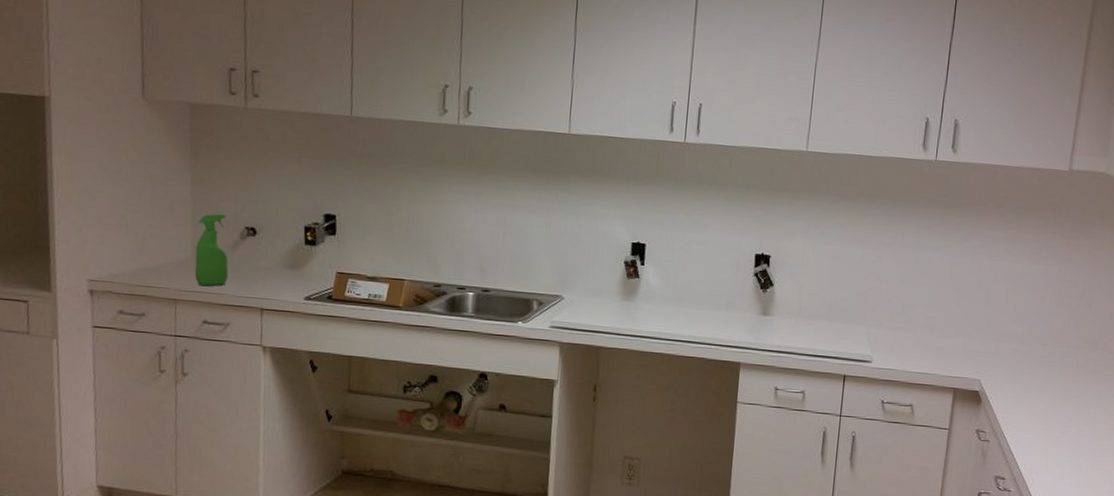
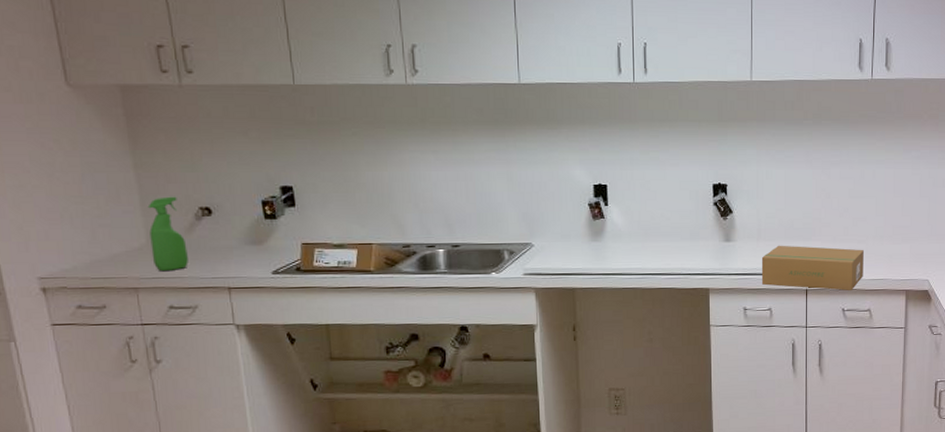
box: none [796,325,911,383] -> present [761,245,864,291]

